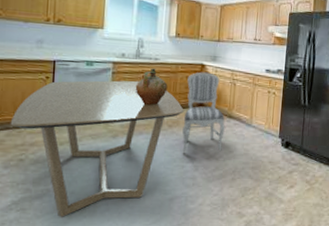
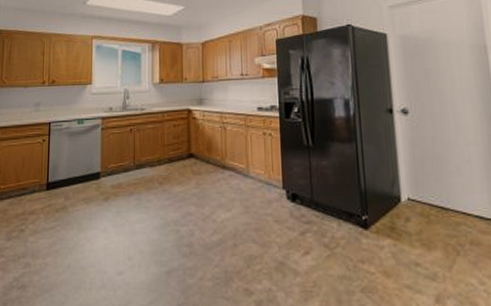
dining table: present [10,80,184,217] -> none [12,135,174,296]
ceramic jug: present [135,68,168,106] -> none [123,119,155,162]
dining chair: present [182,72,225,155] -> none [174,118,219,217]

